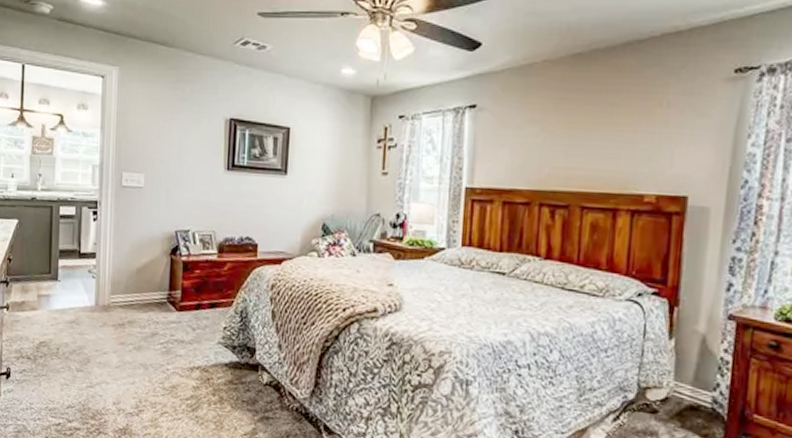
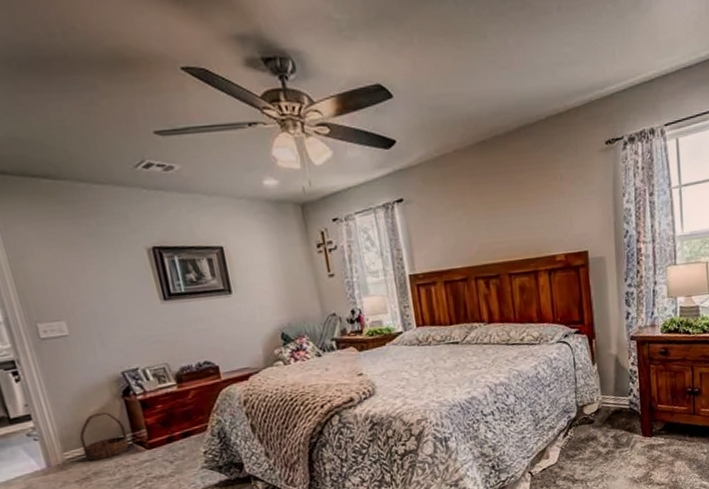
basket: none [126,264,164,311] -> present [79,412,129,461]

